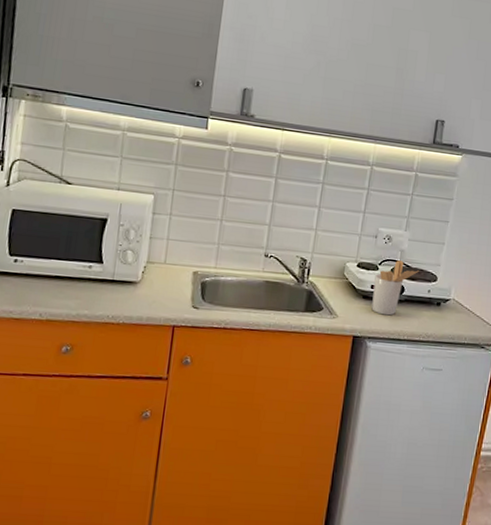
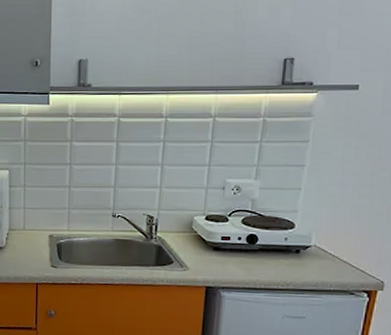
utensil holder: present [371,260,420,316] -> none [223,210,274,266]

